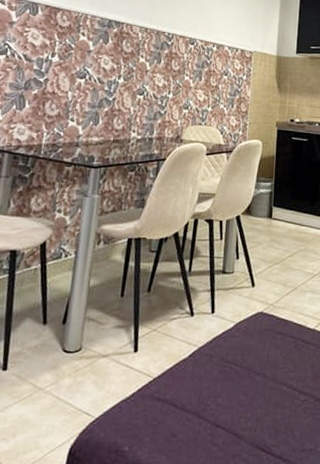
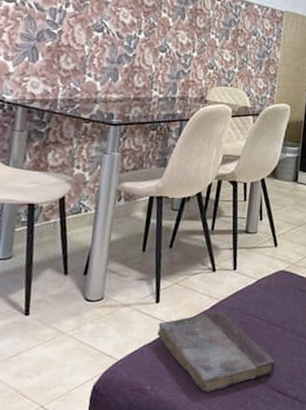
book: none [134,359,257,453] -> present [156,311,275,393]

